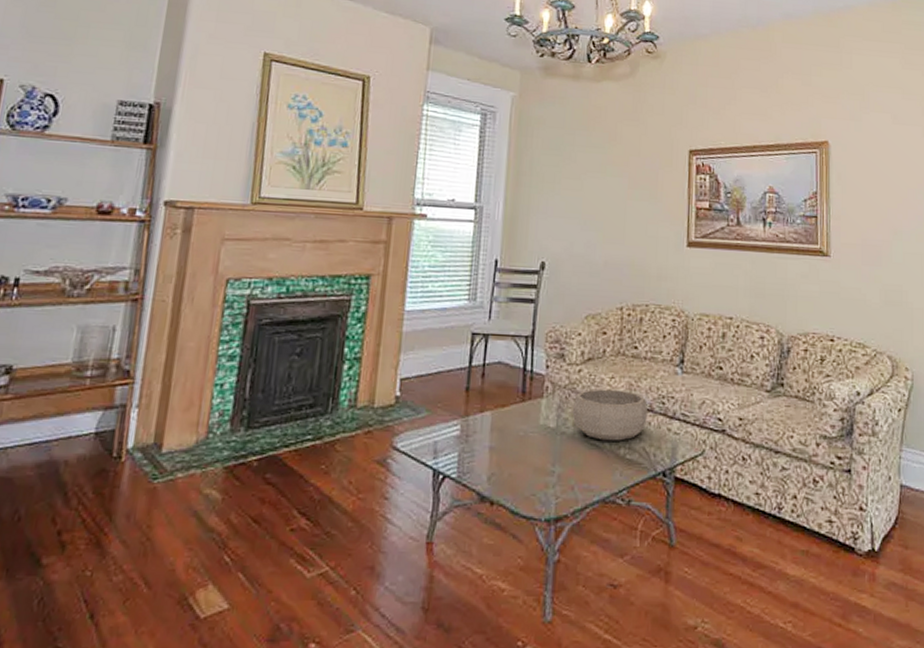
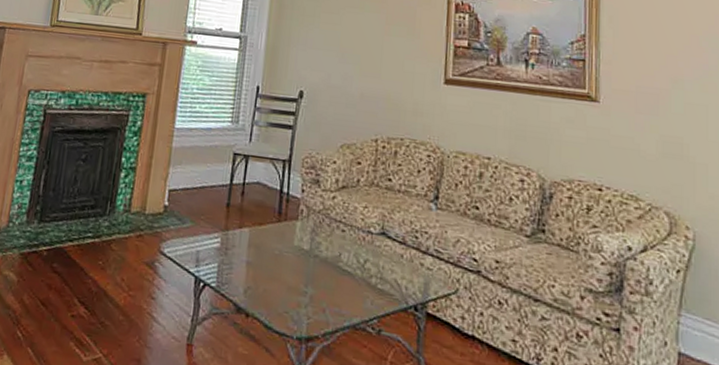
decorative bowl: present [572,388,648,441] -> none [325,216,400,270]

